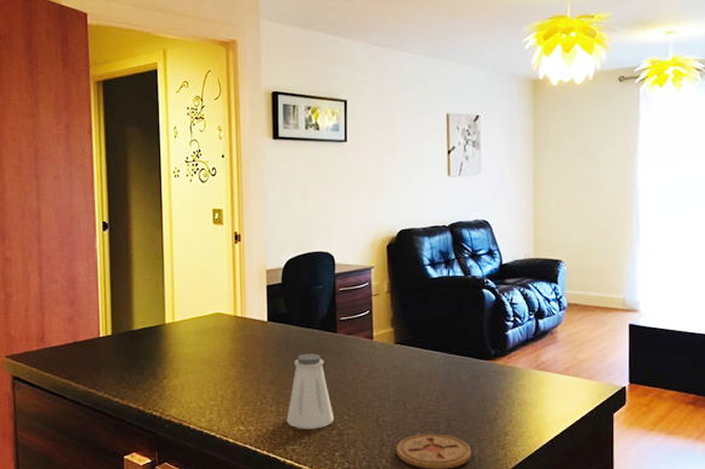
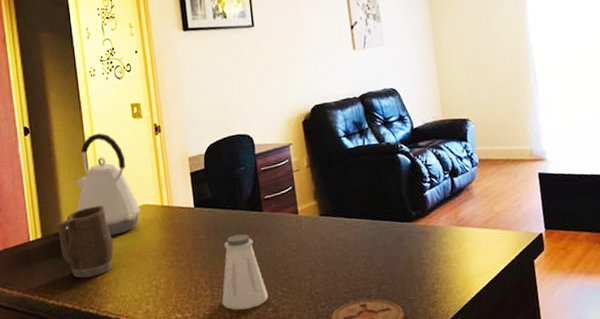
mug: none [128,309,182,380] -> present [57,205,114,278]
kettle: none [149,236,212,341] -> present [76,133,140,237]

